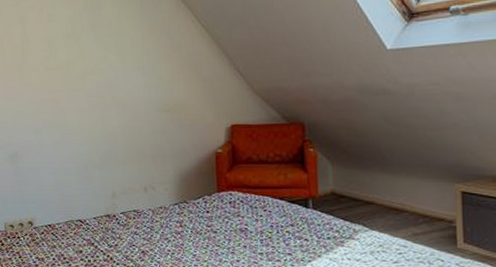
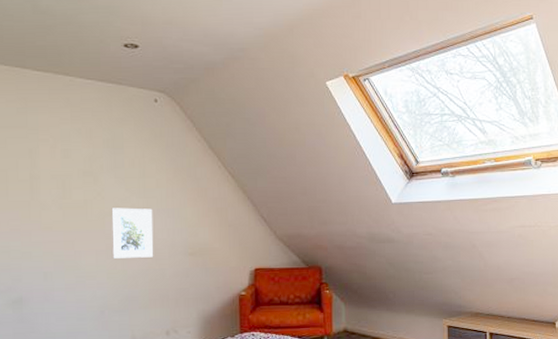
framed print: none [91,66,131,116] -> present [111,208,154,258]

